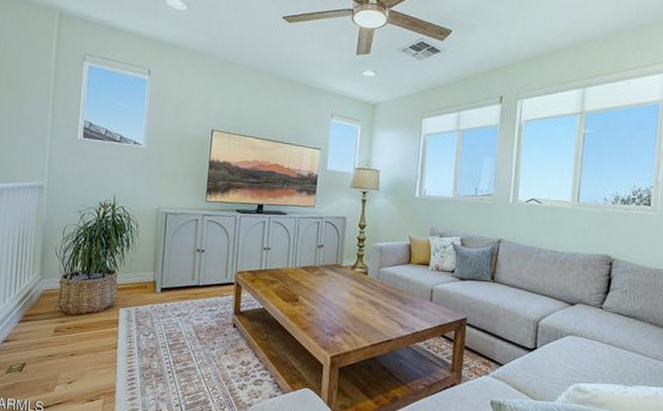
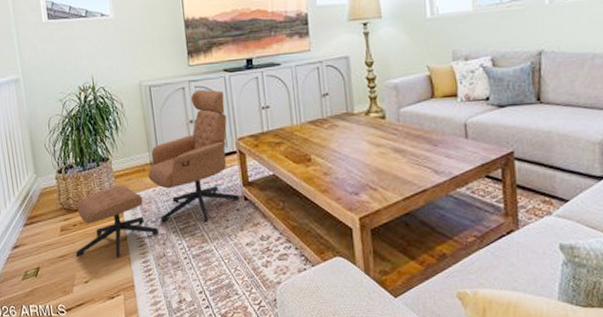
lounge chair: none [65,223,232,364] -> present [76,89,240,257]

